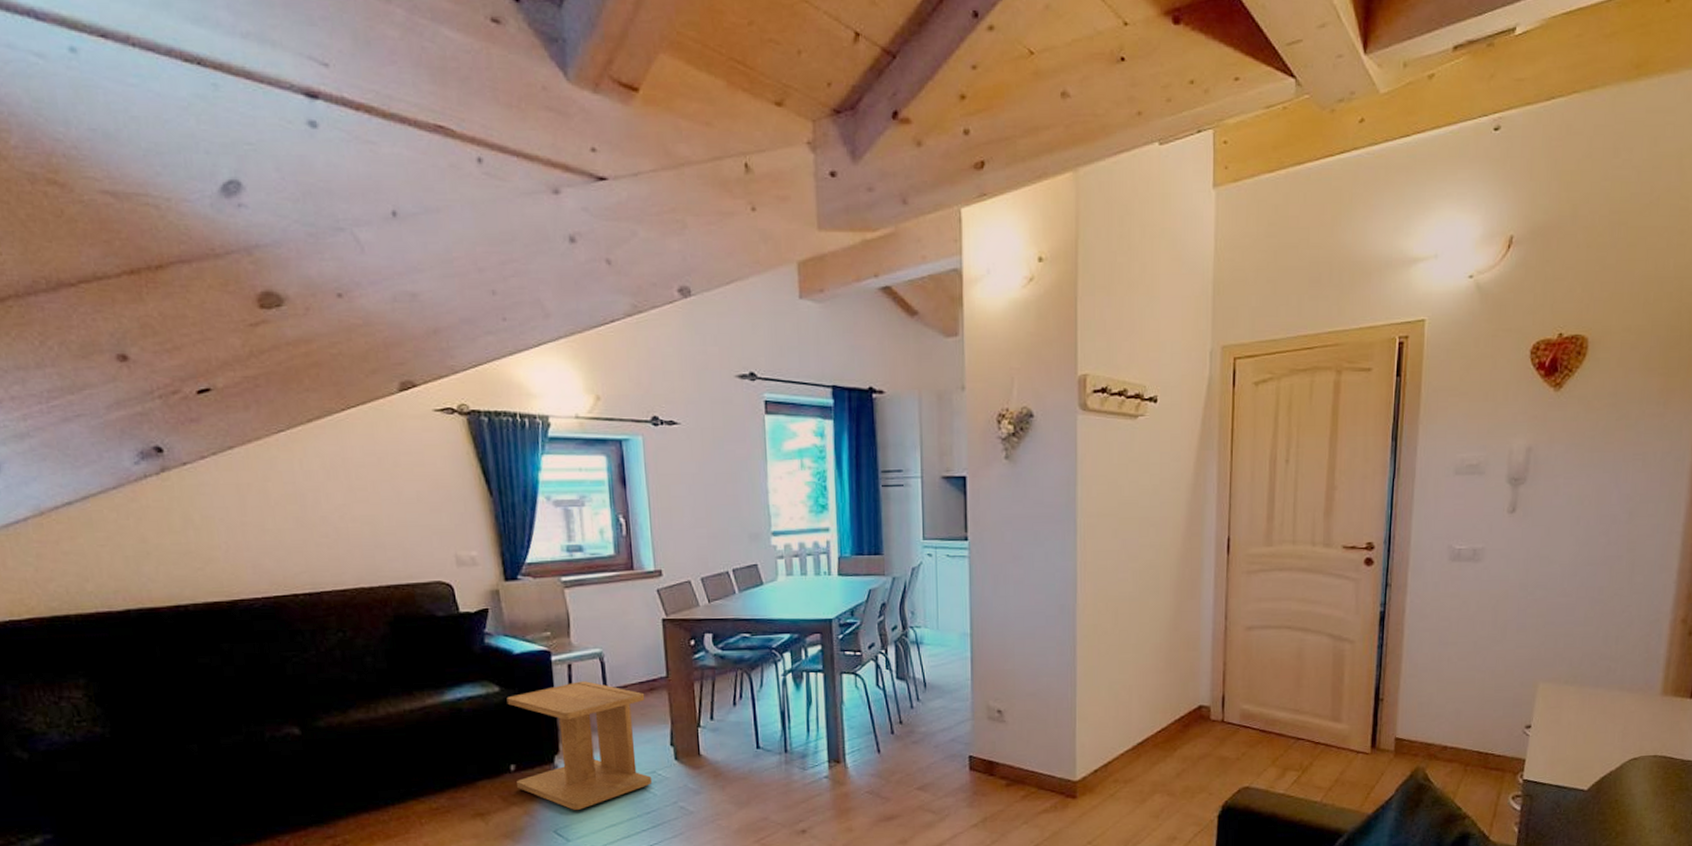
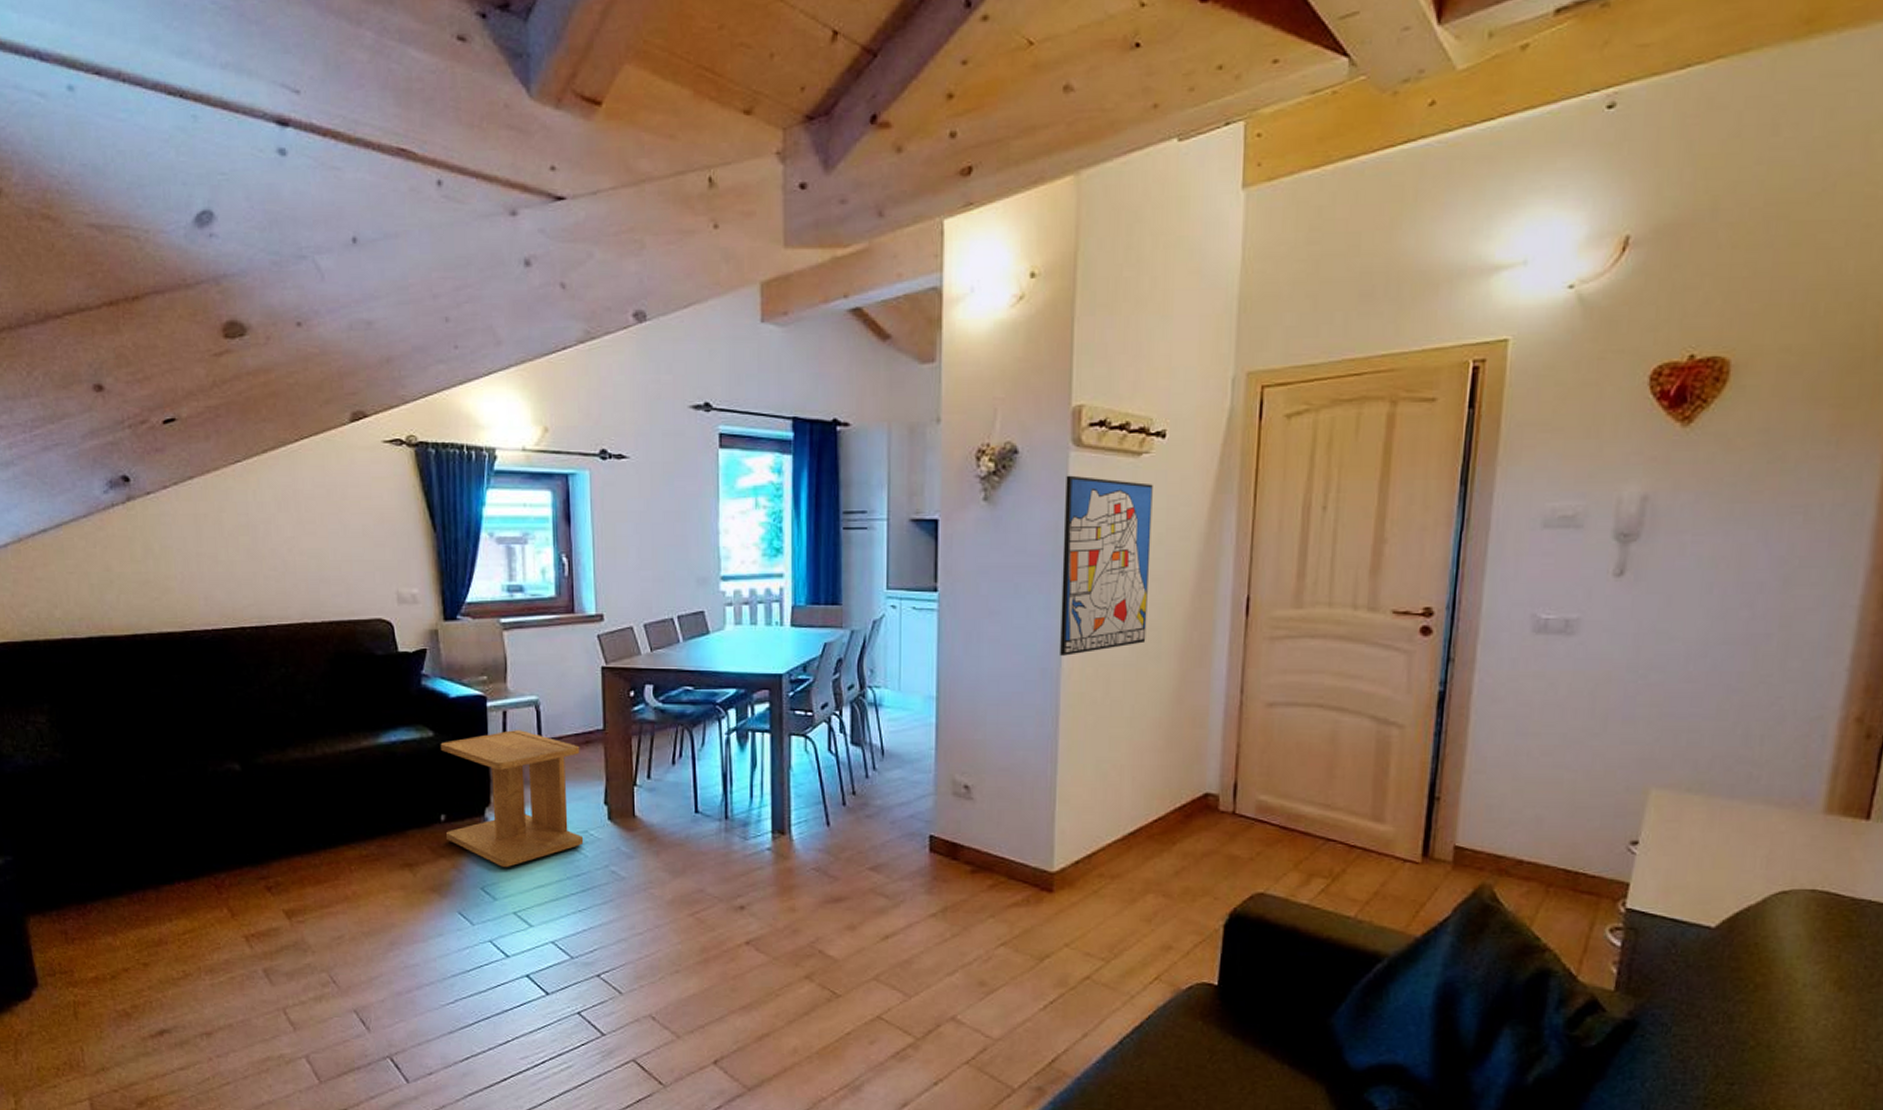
wall art: none [1074,435,1148,593] -> present [1060,475,1153,656]

